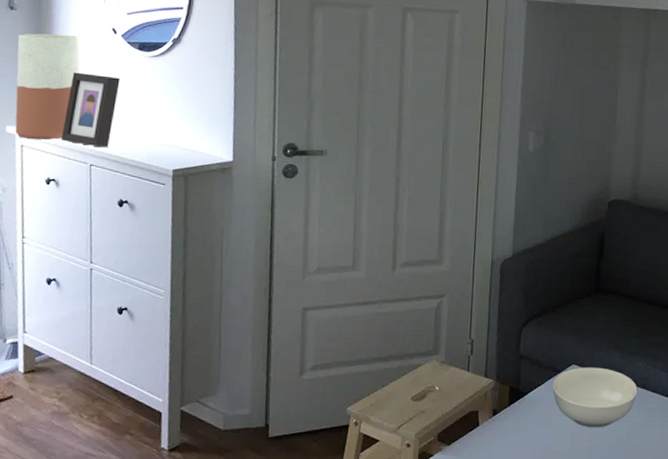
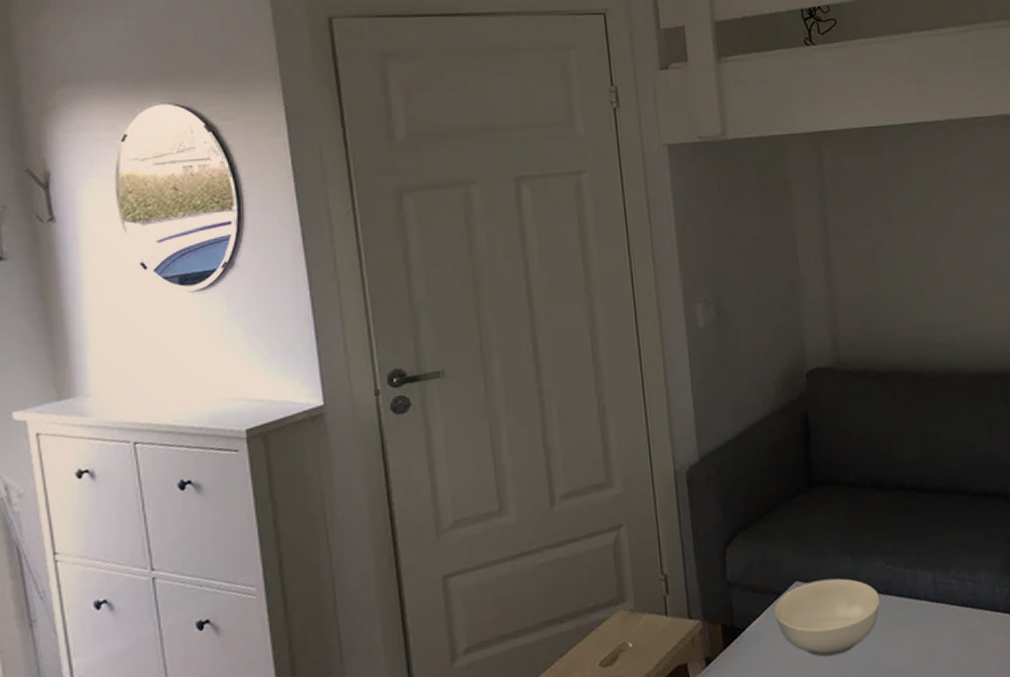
vase: present [15,33,81,140] -> none [14,279,105,425]
picture frame: present [60,72,121,148] -> none [89,324,160,419]

